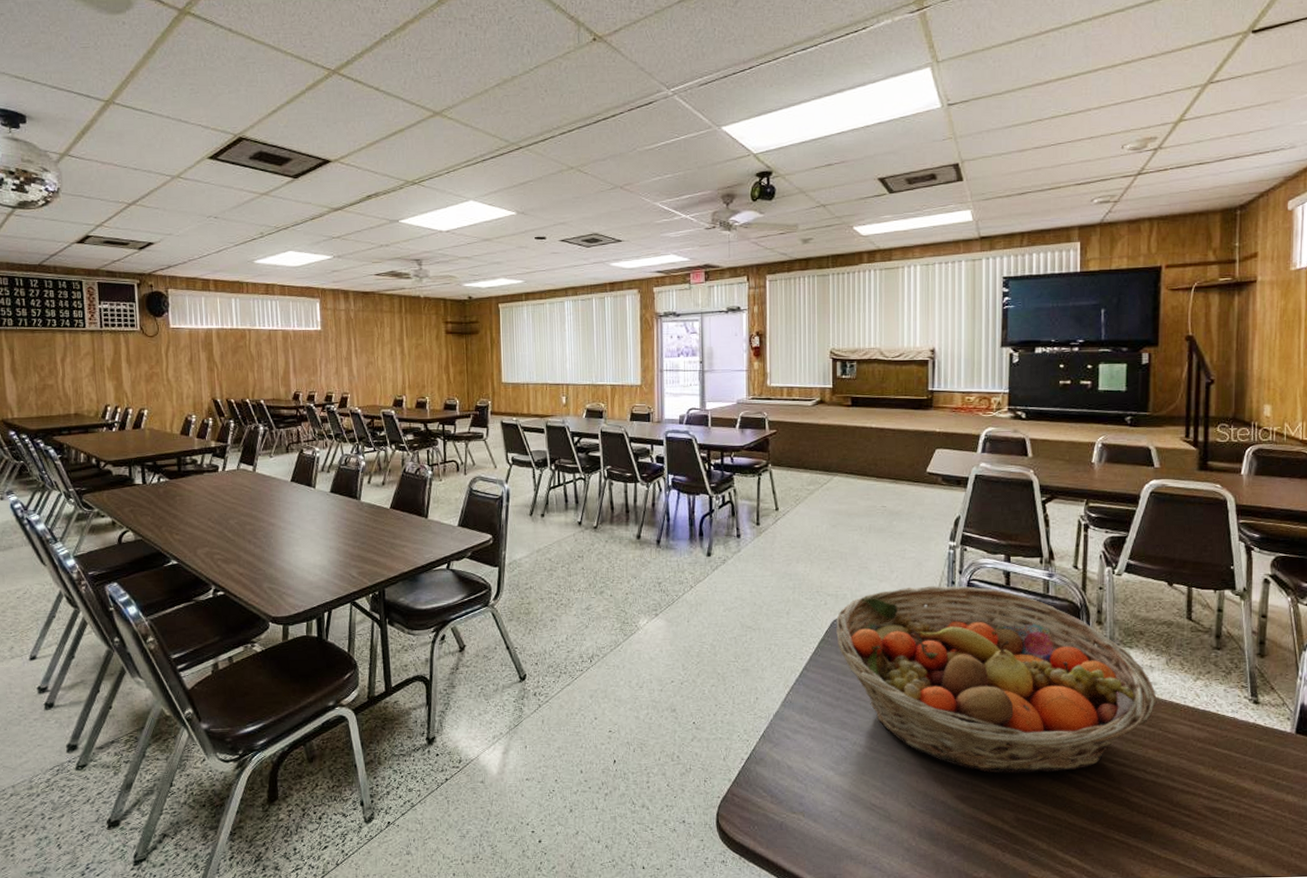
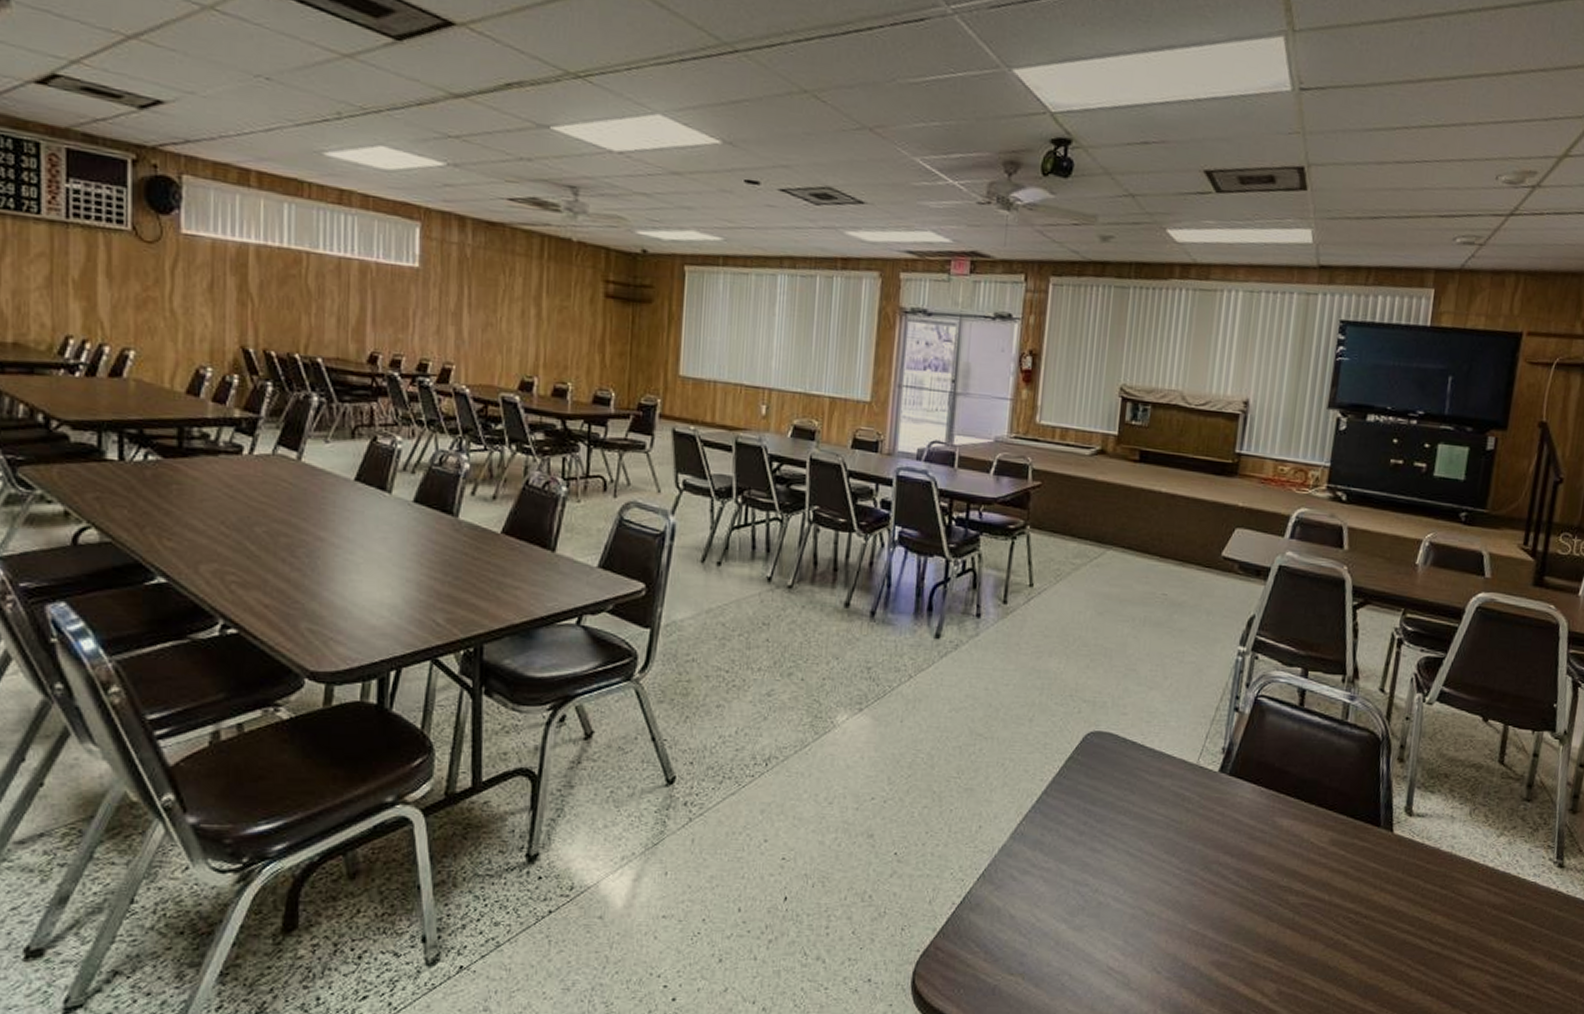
fruit basket: present [836,585,1157,774] -> none [1088,699,1455,937]

